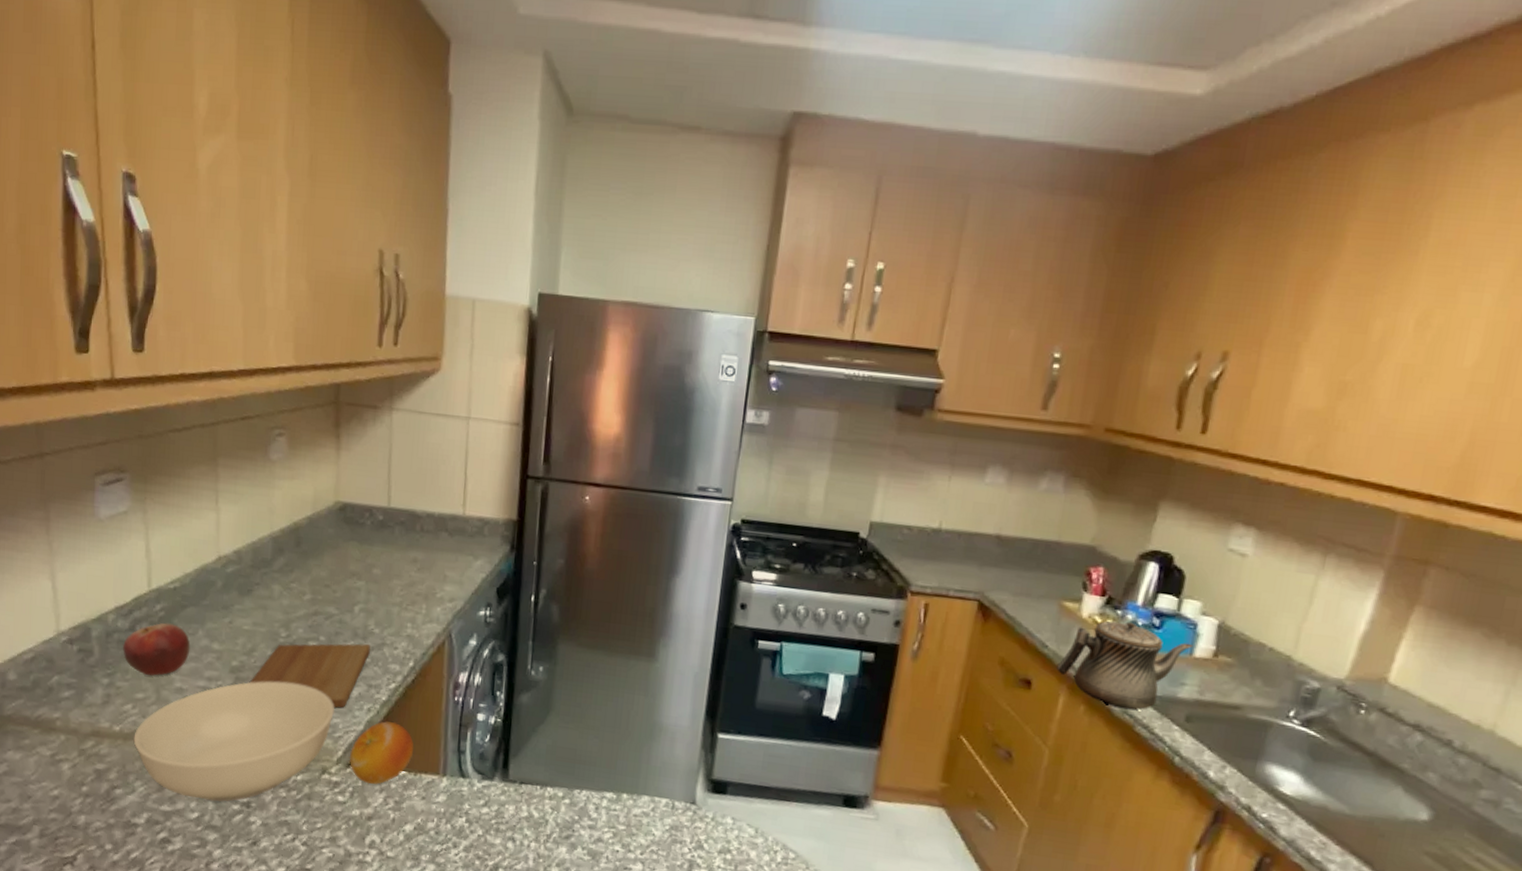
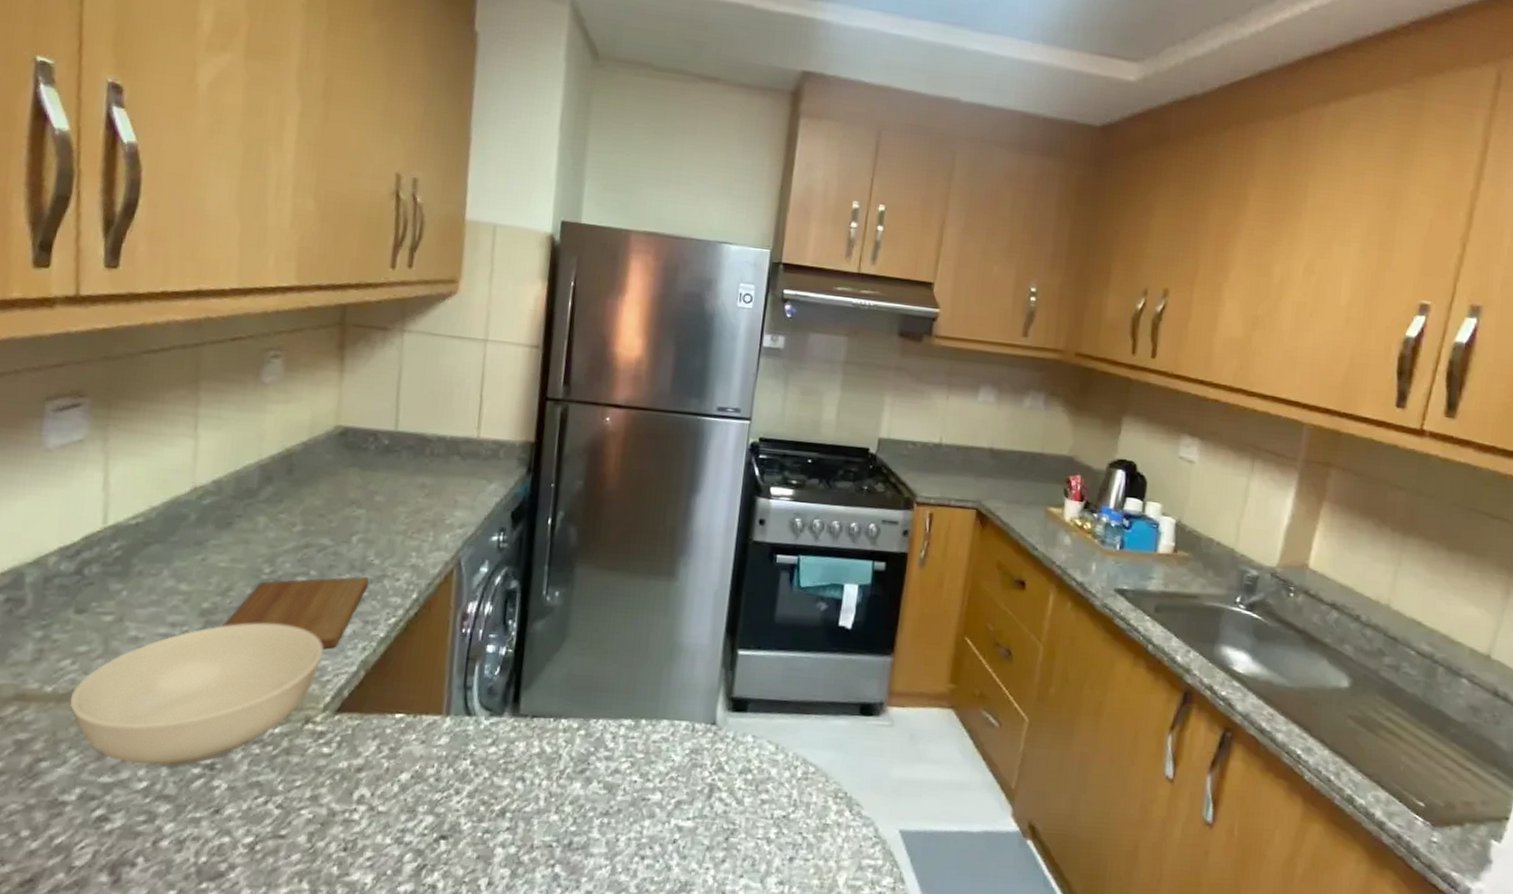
fruit: present [122,622,191,676] -> none [64,563,153,625]
fruit: present [349,721,414,785] -> none [338,660,415,732]
teapot: present [1056,620,1194,711] -> none [1046,523,1158,604]

